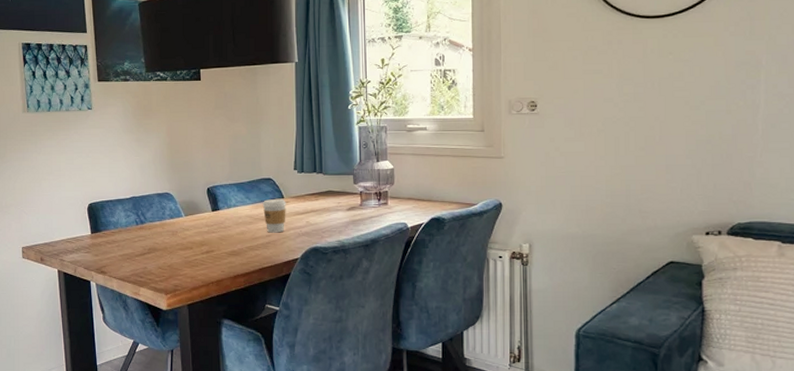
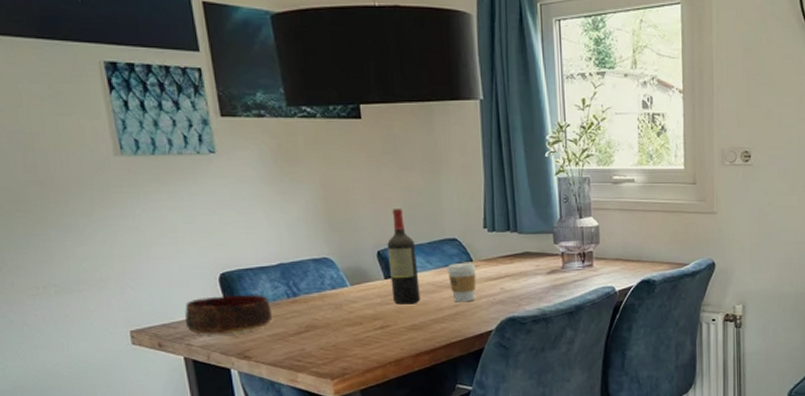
bowl: none [61,222,124,253] -> present [185,295,272,336]
wine bottle: none [215,153,240,233] -> present [387,209,420,305]

